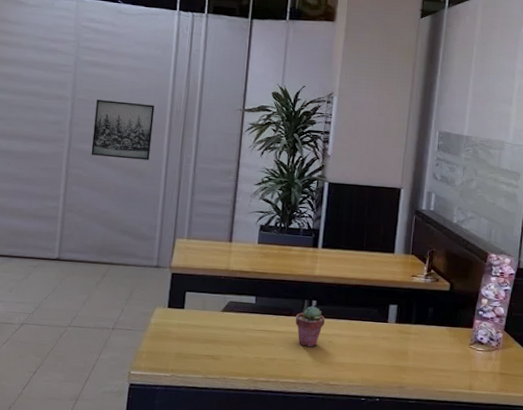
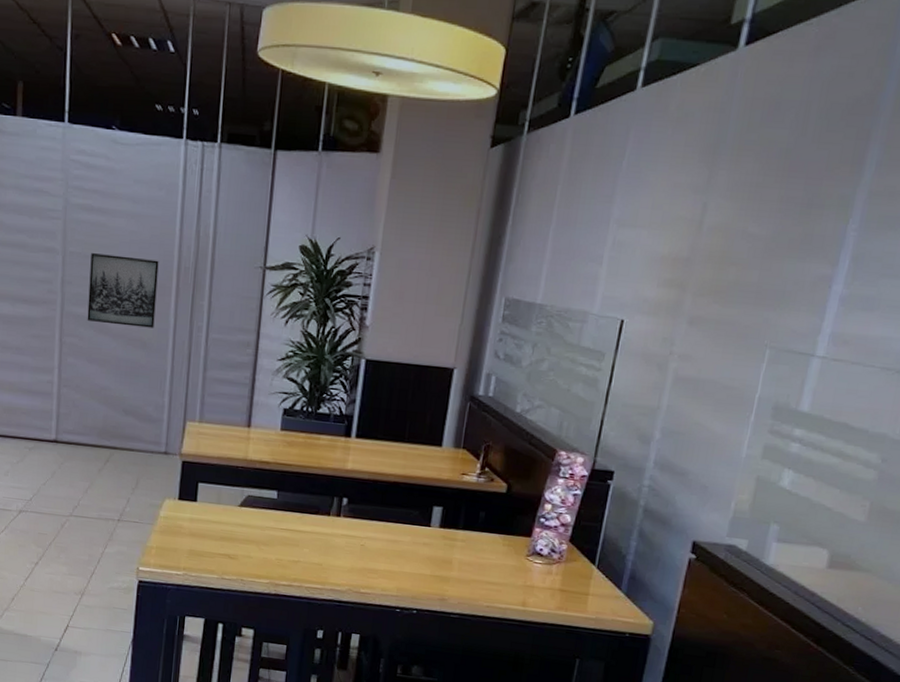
potted succulent: present [296,306,325,347] -> none [323,504,357,551]

